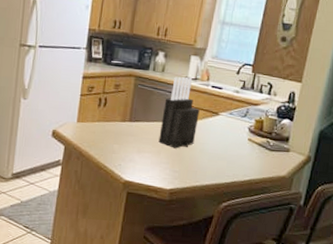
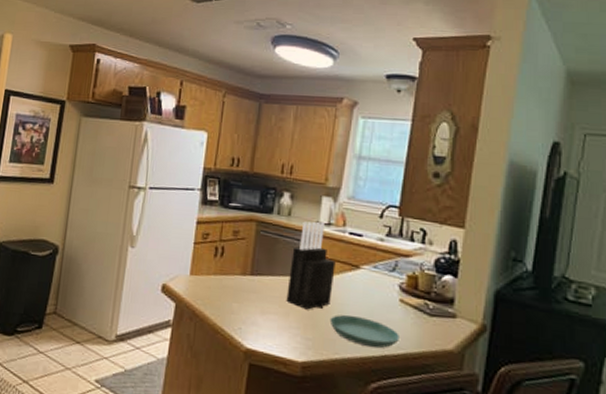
saucer: none [193,151,246,177] -> present [329,315,399,349]

